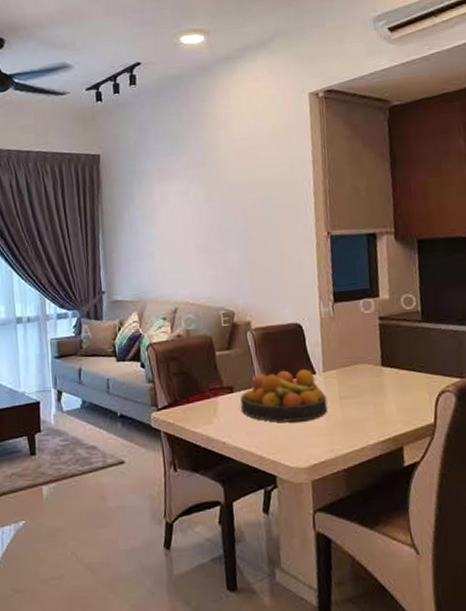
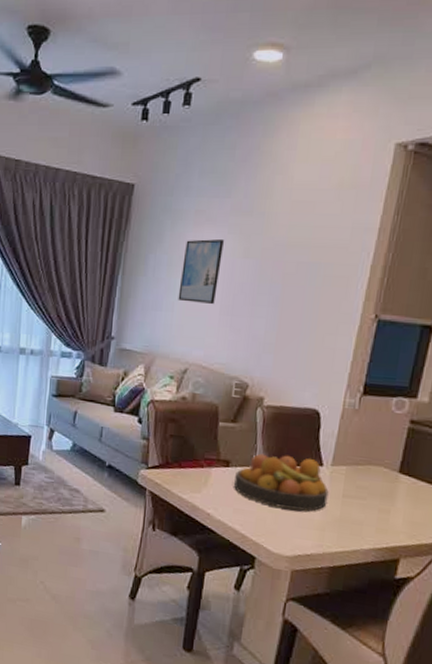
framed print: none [154,189,190,249] -> present [178,238,224,304]

